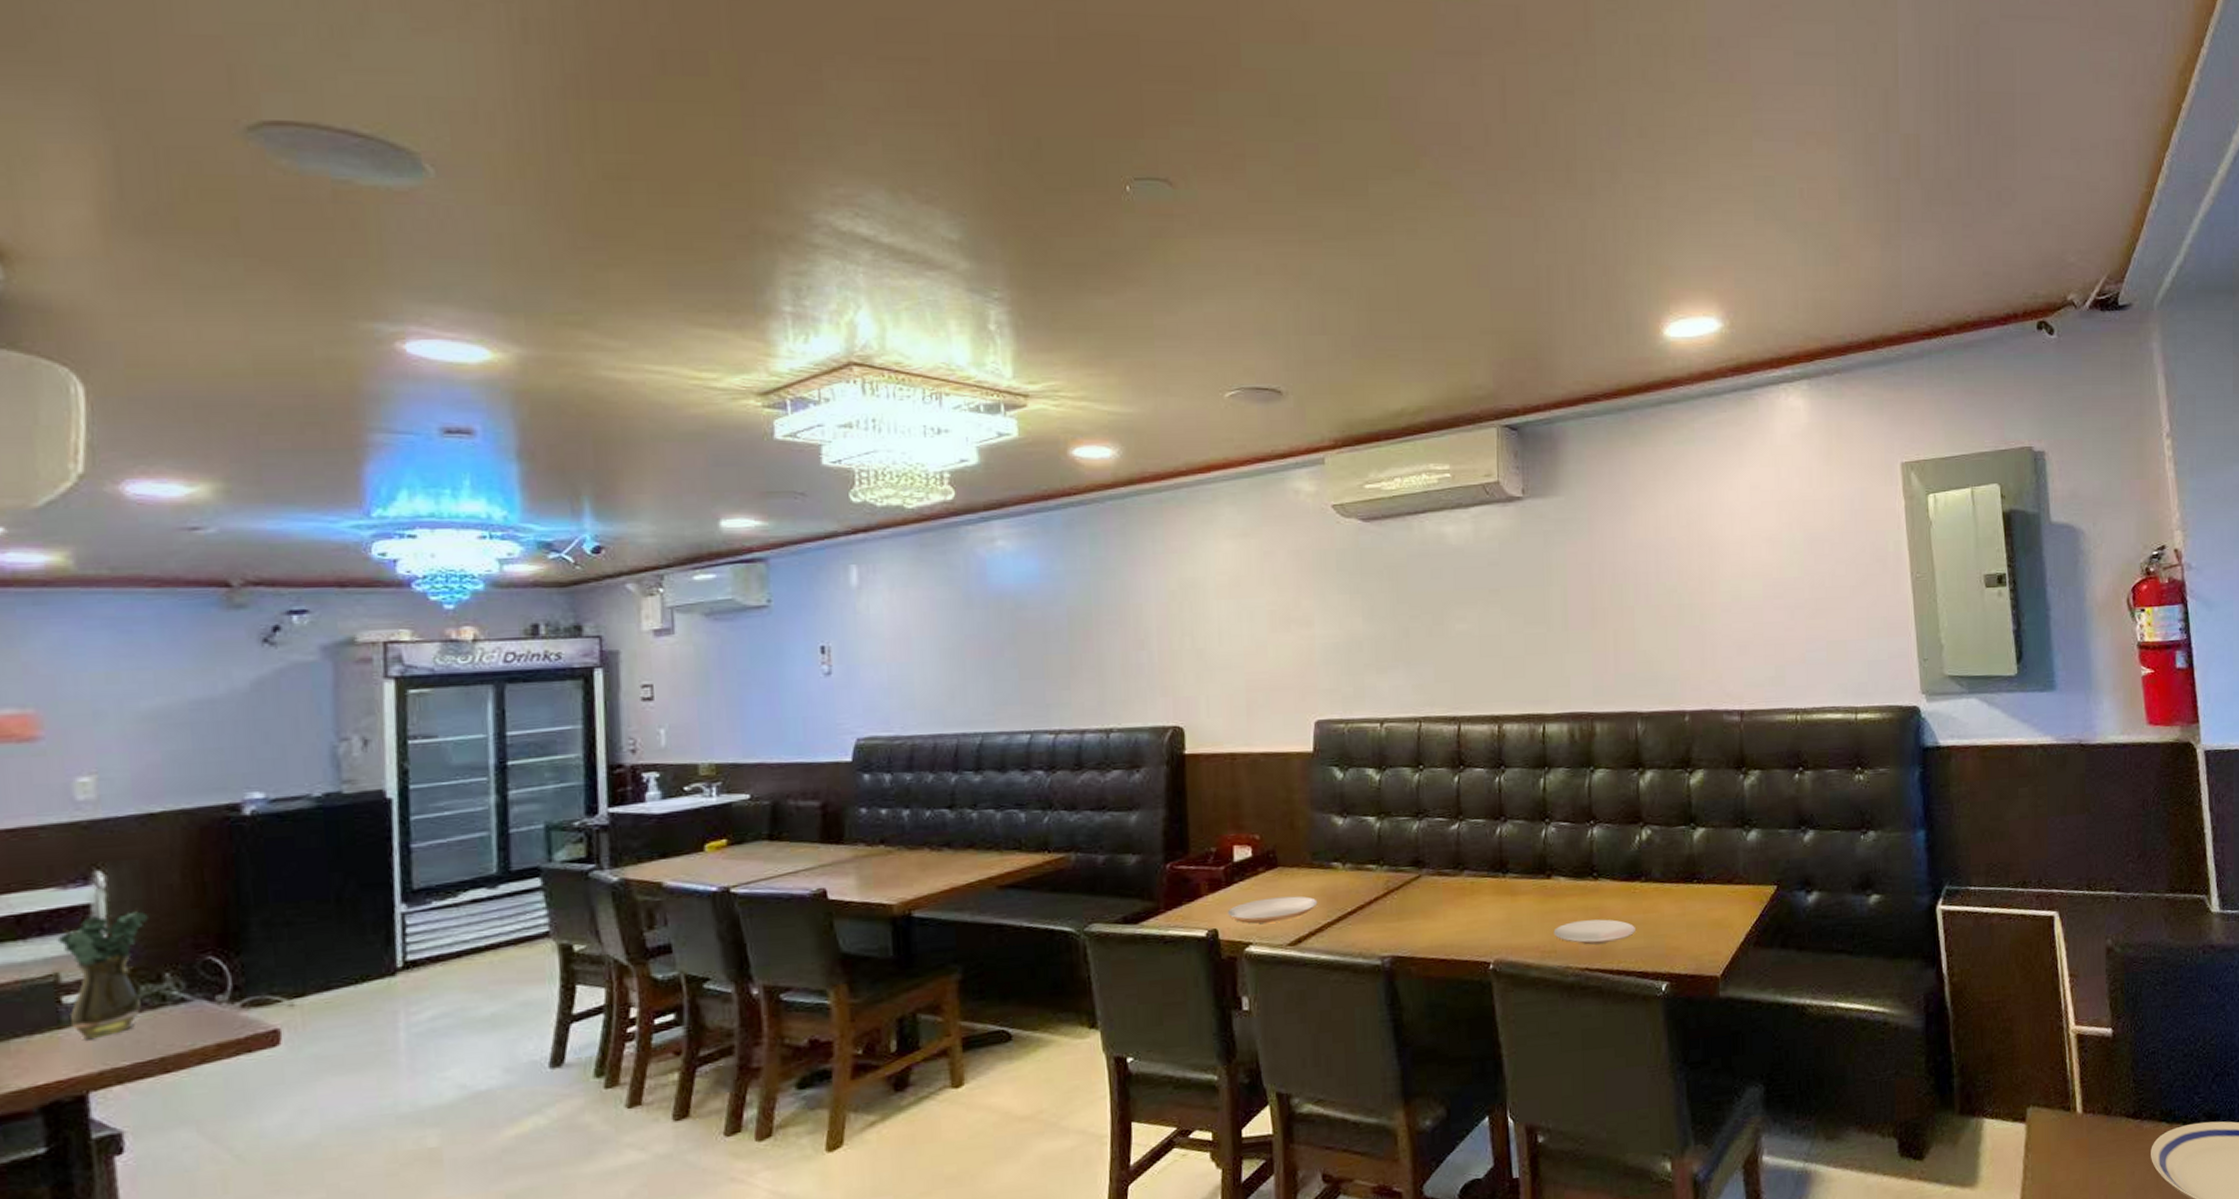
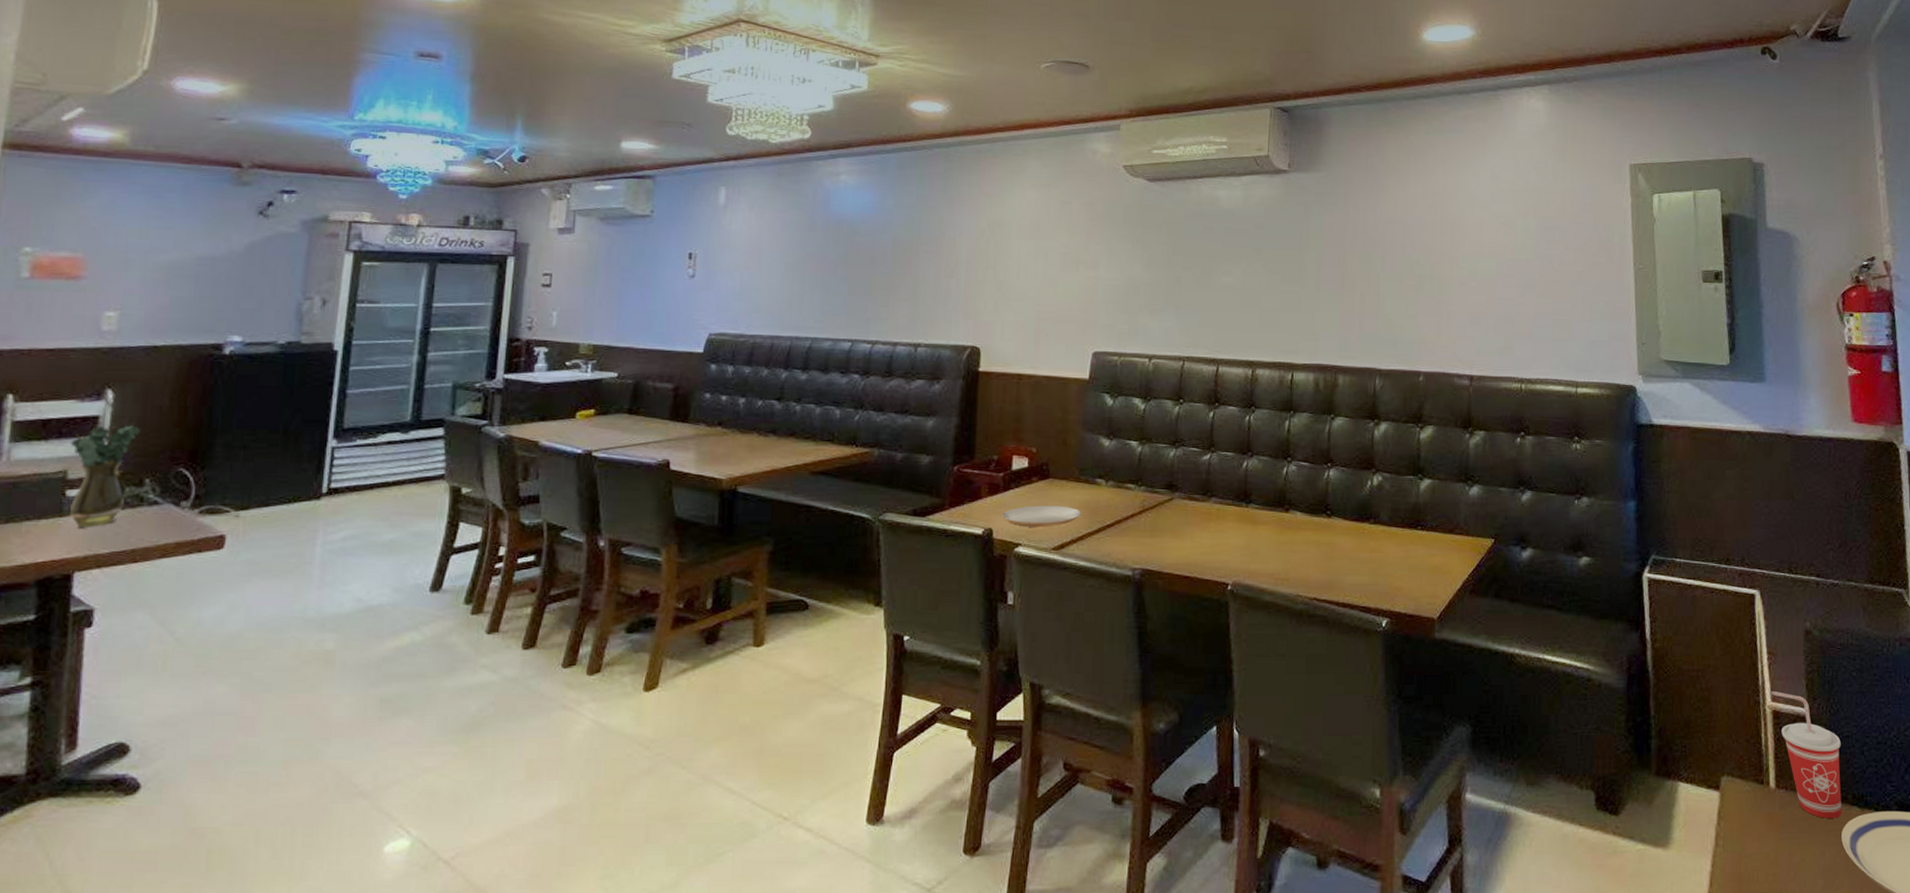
plate: present [1553,919,1637,945] -> none [1287,554,1363,577]
beverage cup: none [2074,1013,2151,1138] -> present [1771,690,1842,818]

